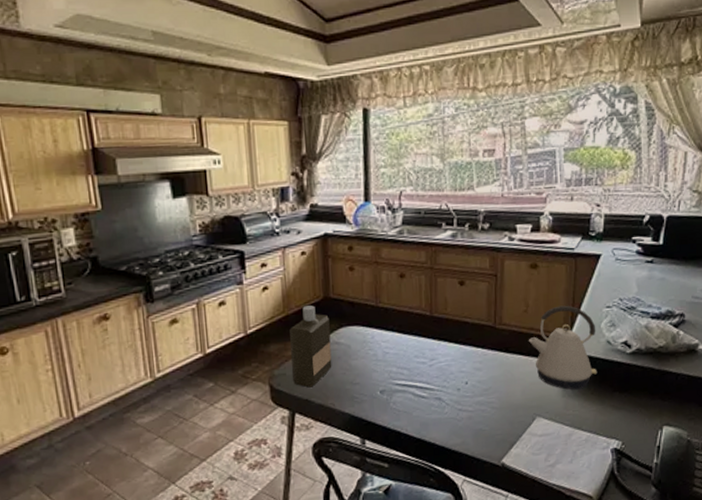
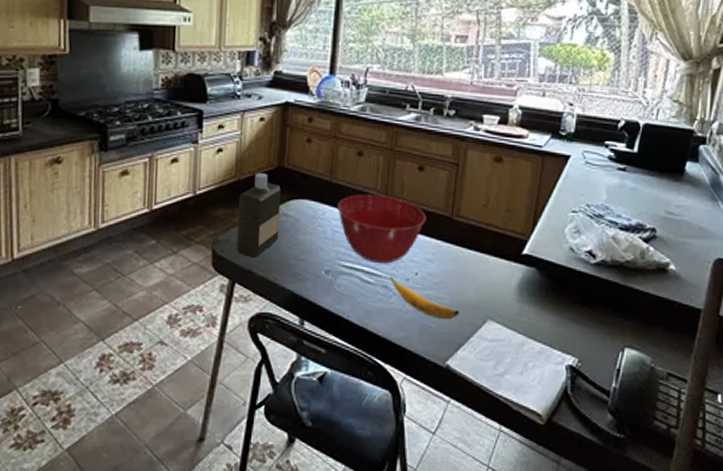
mixing bowl: none [384,312,471,378] -> present [336,194,426,264]
banana: none [442,389,510,422] -> present [390,277,459,320]
kettle: present [529,305,598,390] -> none [486,204,559,295]

